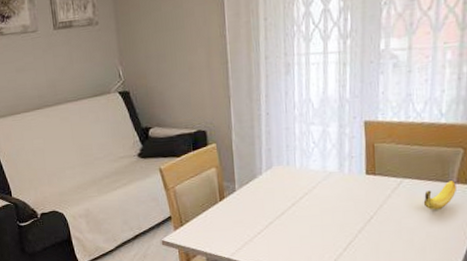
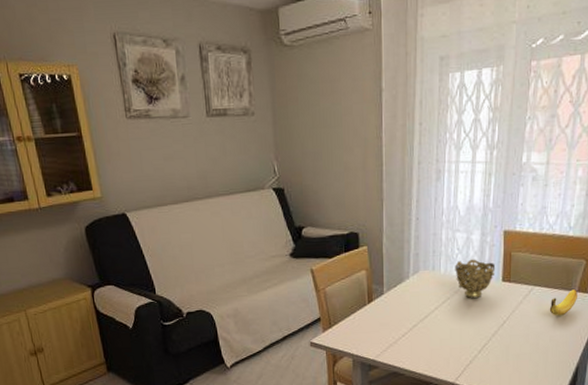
decorative bowl: none [311,152,357,194] -> present [455,259,496,299]

